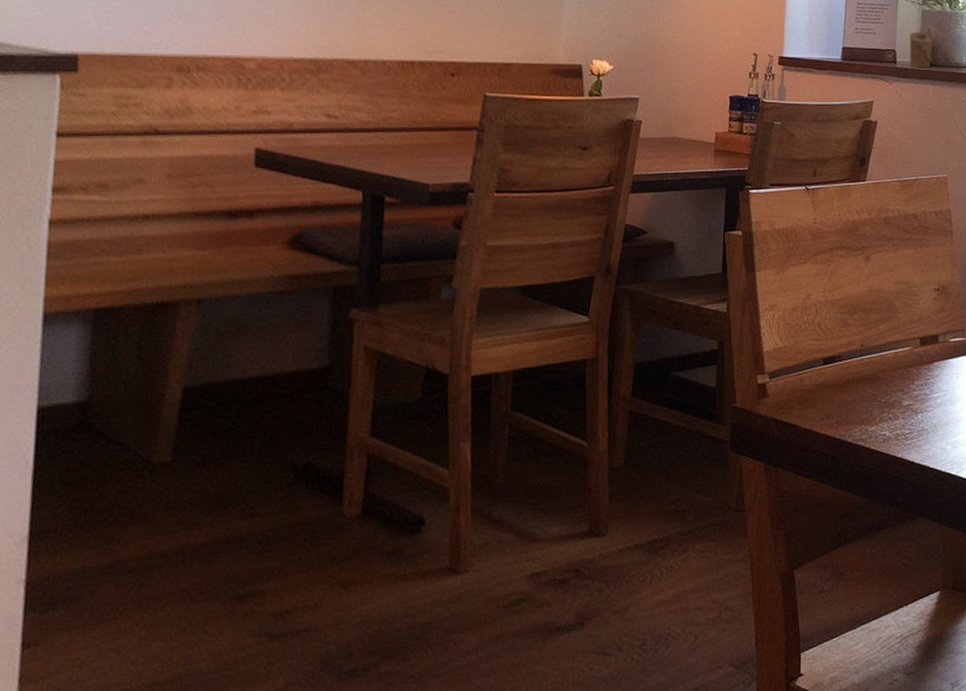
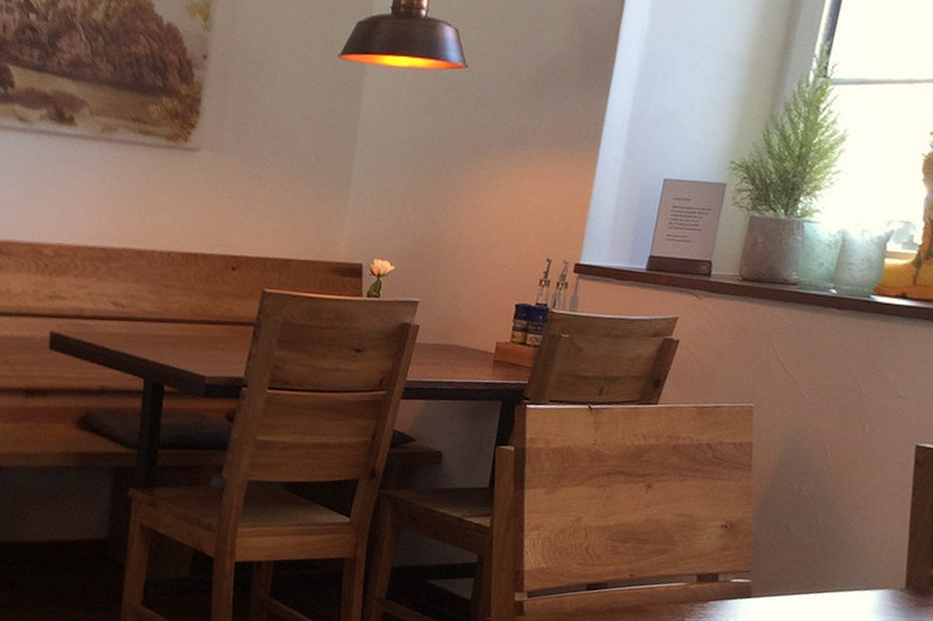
candle: present [909,32,933,69] -> none [726,241,758,284]

